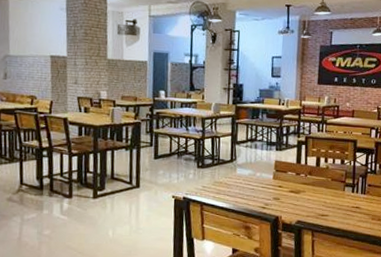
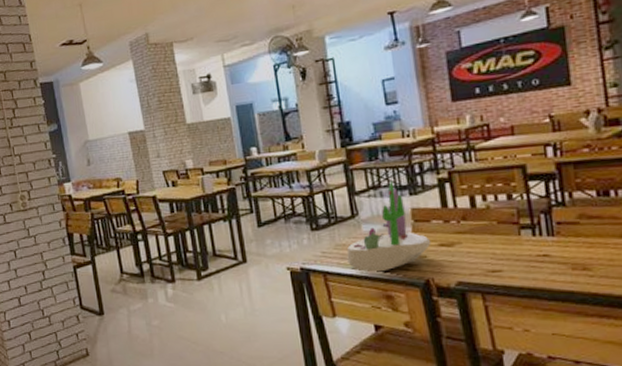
succulent planter: none [221,137,285,207] -> present [347,181,432,273]

